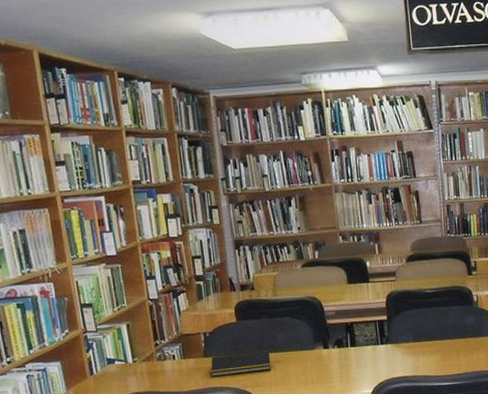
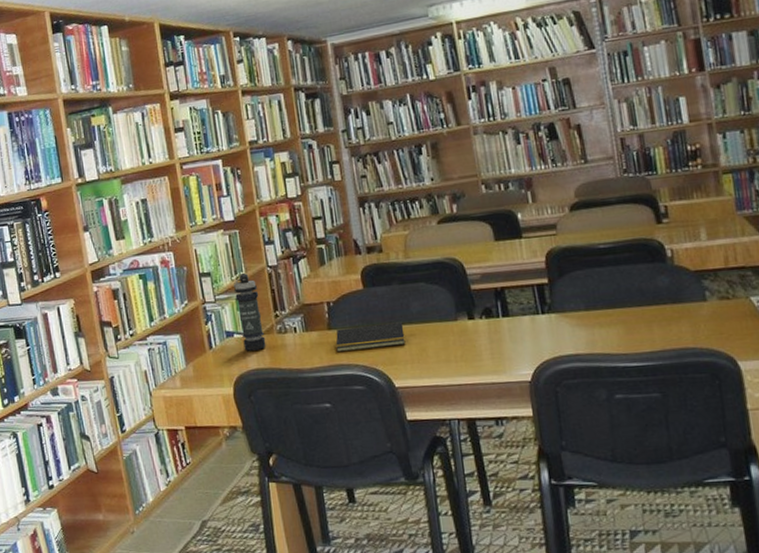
smoke grenade: none [114,304,146,377] -> present [233,272,266,351]

